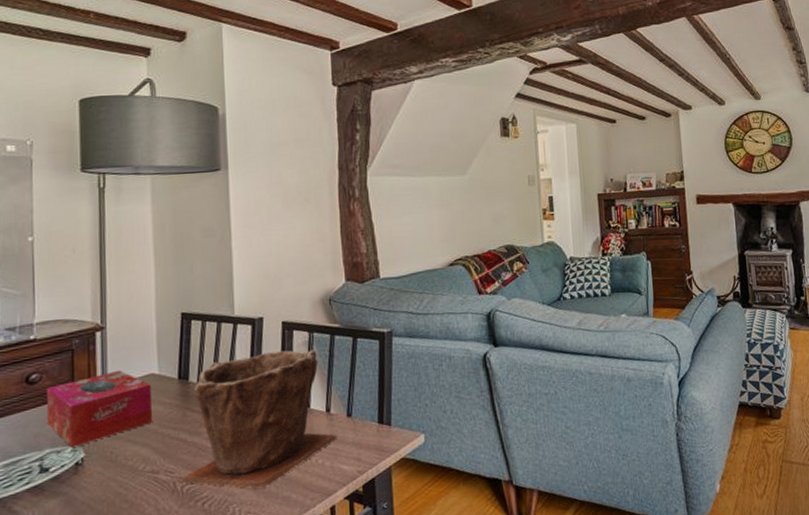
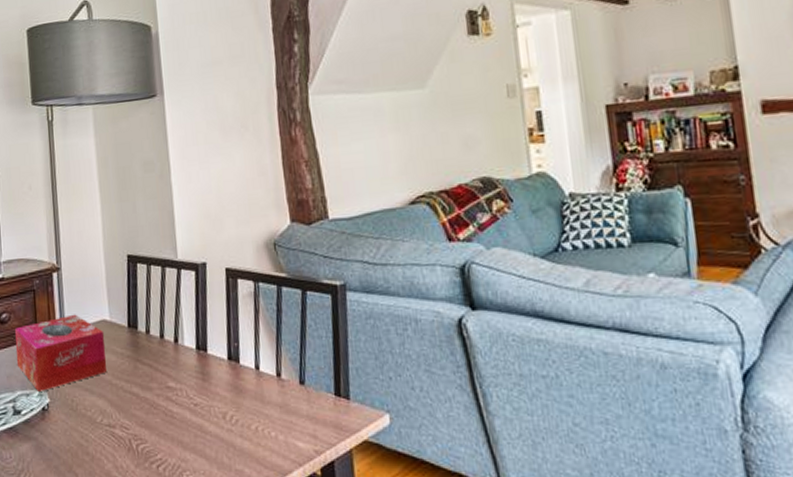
plant pot: present [181,350,337,489] -> none [136,301,290,457]

